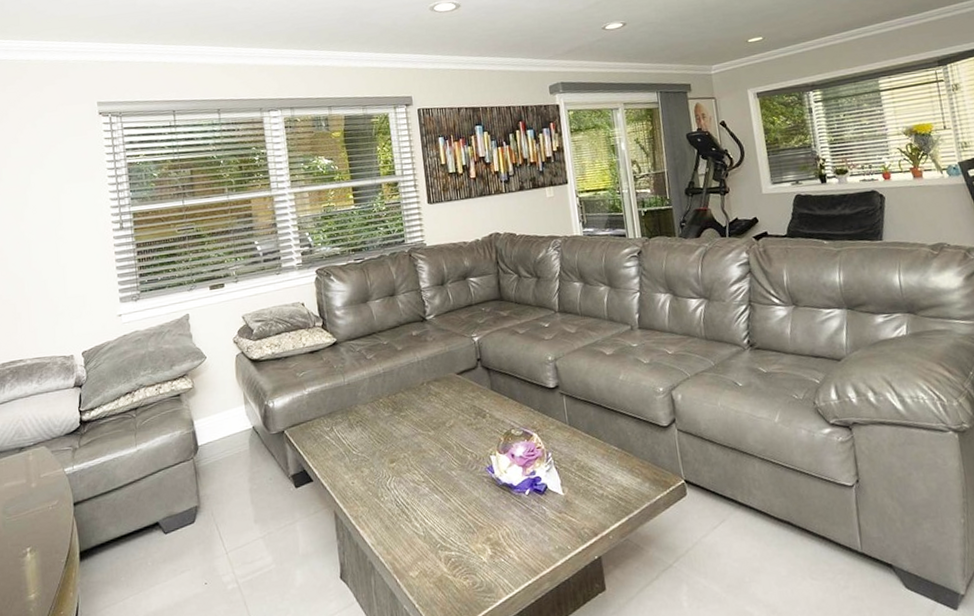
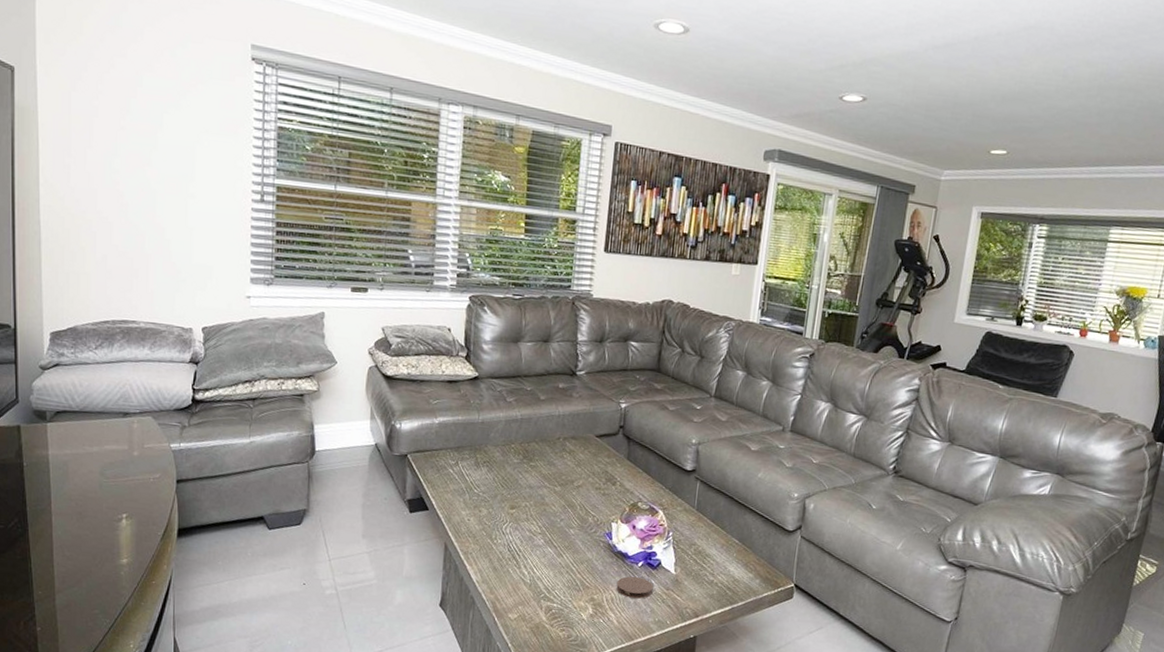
coaster: none [508,506,547,530] -> present [616,576,654,599]

